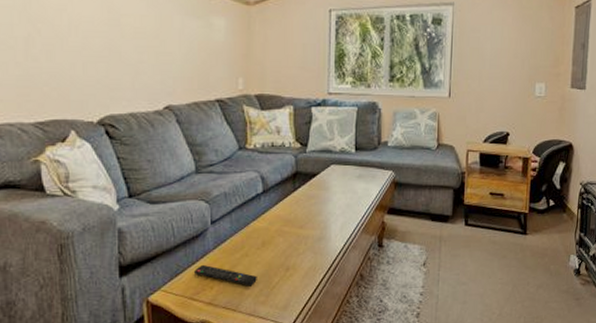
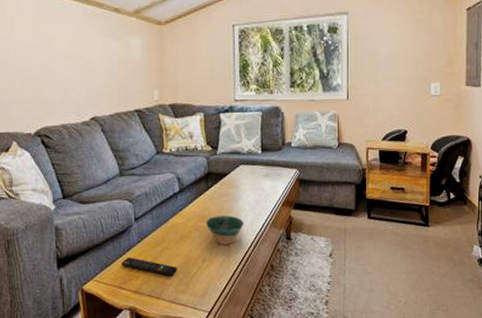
bowl: none [290,220,333,251] -> present [205,215,244,244]

